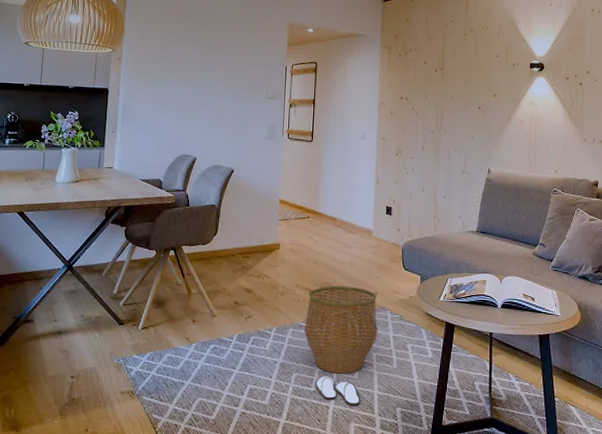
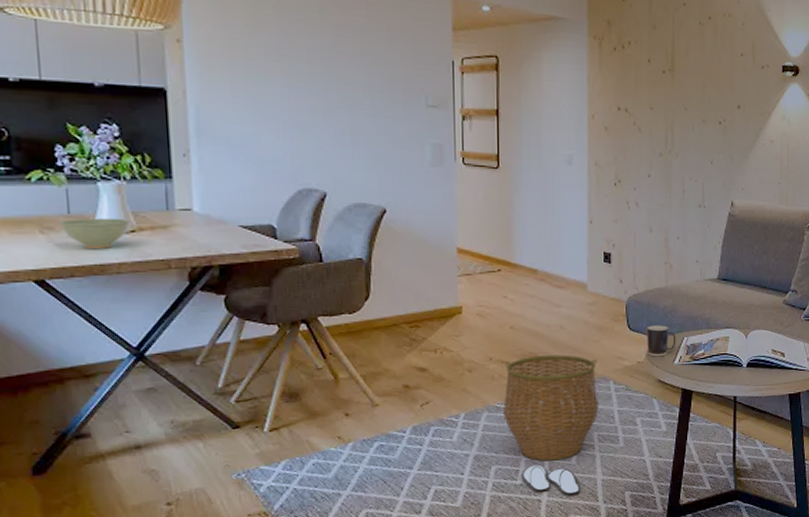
bowl: none [37,172,76,193] -> present [59,217,130,250]
mug: none [417,267,442,294] -> present [646,325,676,357]

